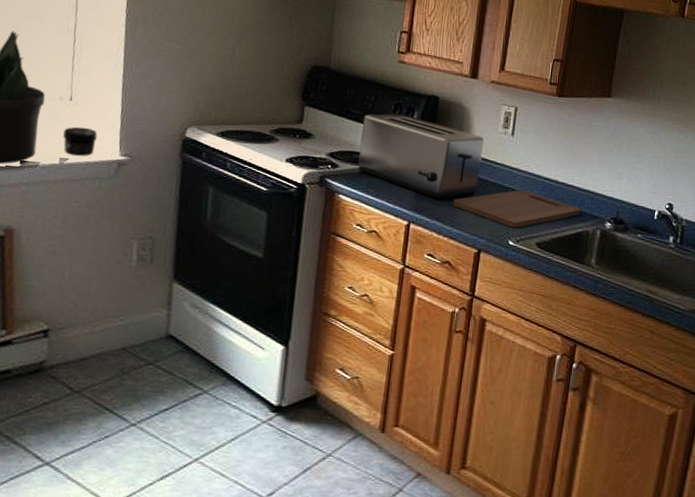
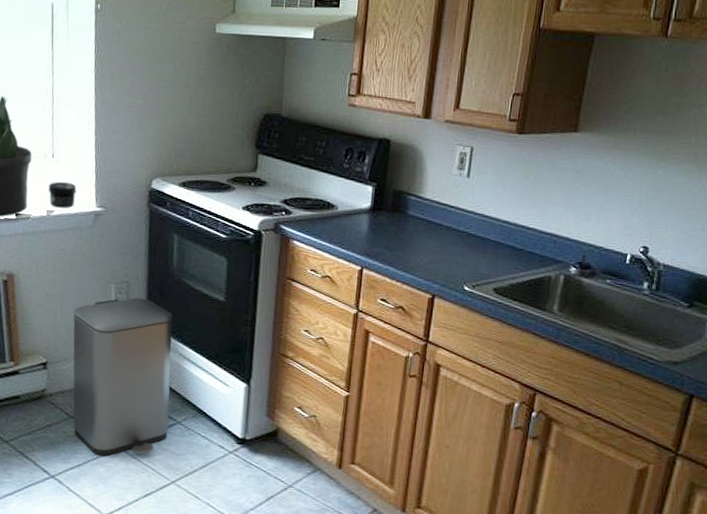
pedal bin: none [77,254,204,435] -> present [73,297,173,456]
toaster: present [358,113,485,200] -> none [311,158,438,245]
cutting board: present [452,190,581,228] -> none [405,234,543,274]

